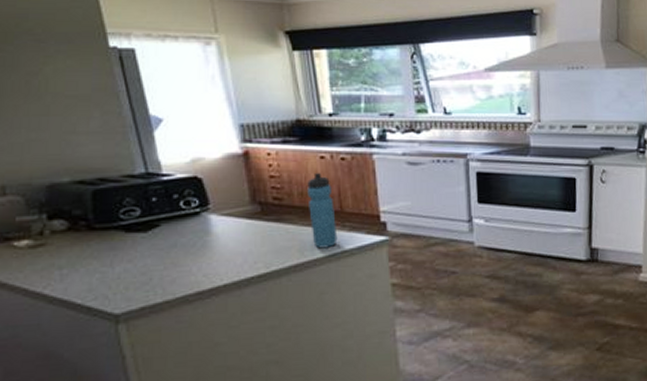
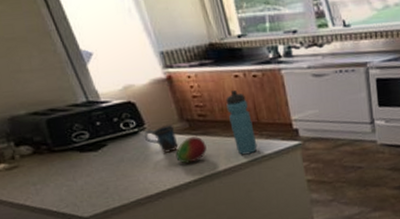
mug: none [206,207,245,240] -> present [144,125,179,153]
fruit: none [240,223,278,255] -> present [176,136,207,164]

